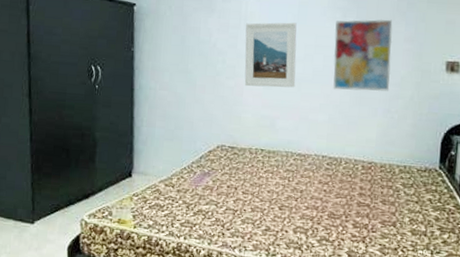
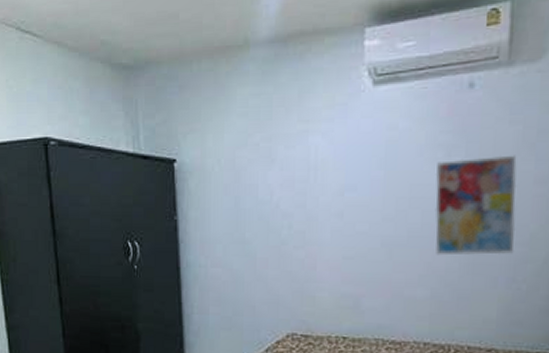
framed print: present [244,22,297,88] -> none [316,169,385,257]

